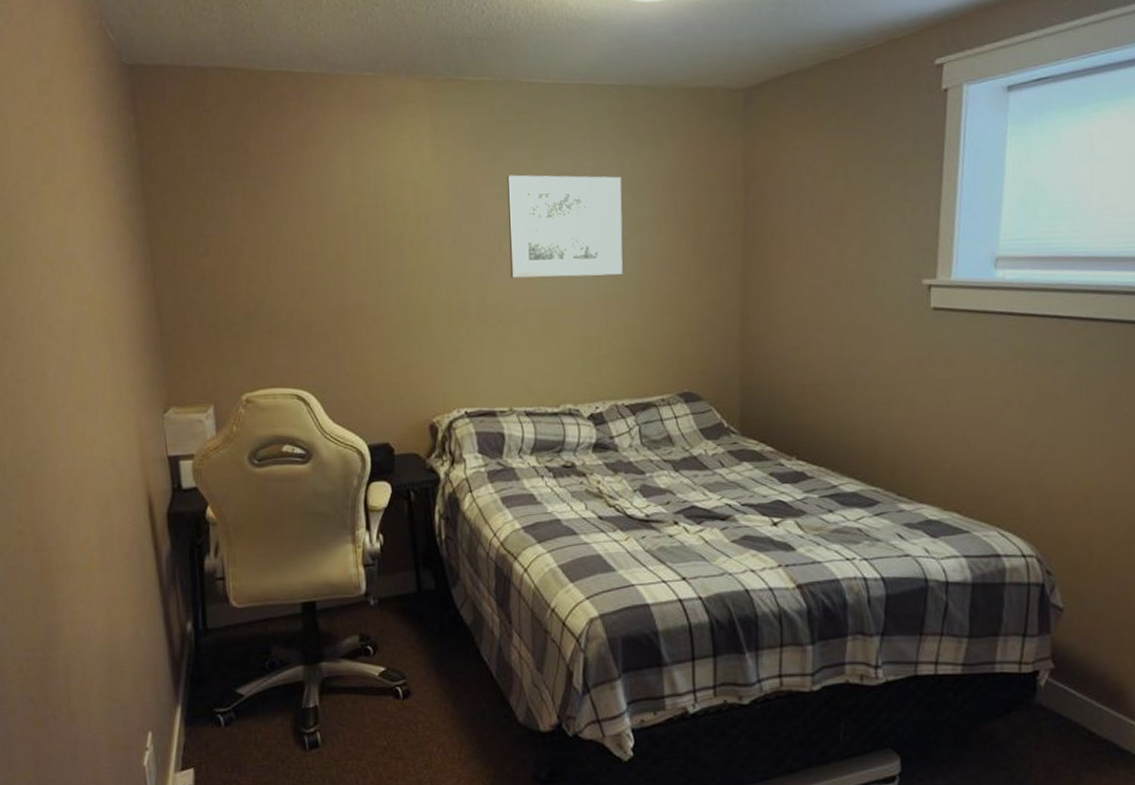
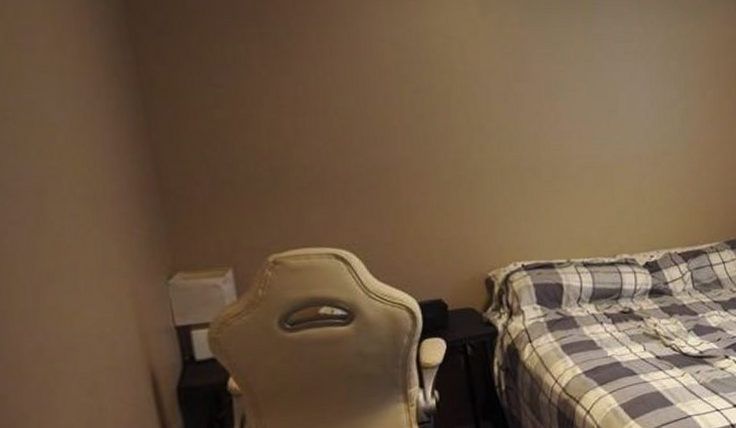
wall art: present [507,175,623,278] -> none [558,37,672,136]

